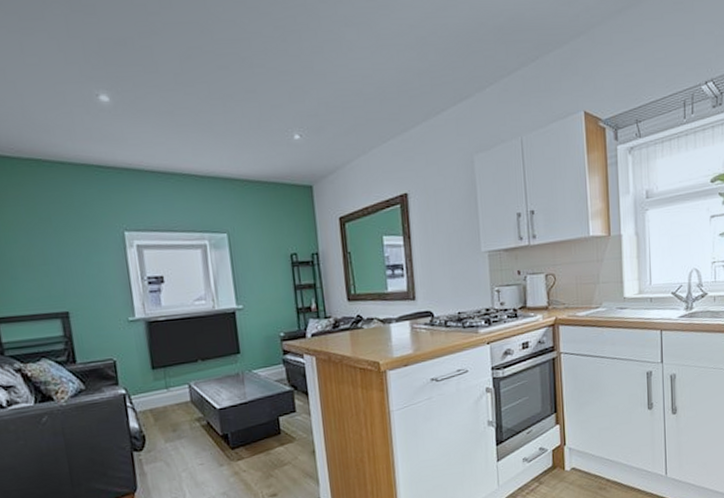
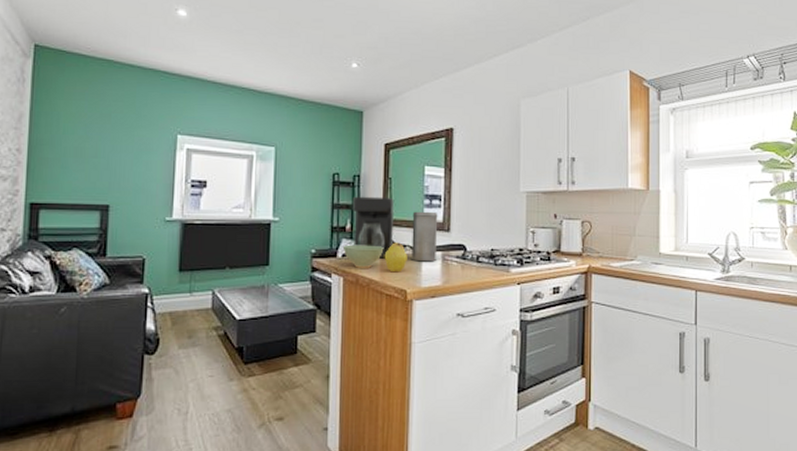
bowl: none [312,321,352,346] -> present [344,244,384,268]
coffee maker: none [314,272,360,336] -> present [352,196,395,260]
fruit: none [353,316,377,347] -> present [384,242,407,273]
canister: none [376,281,405,334] -> present [411,211,438,262]

